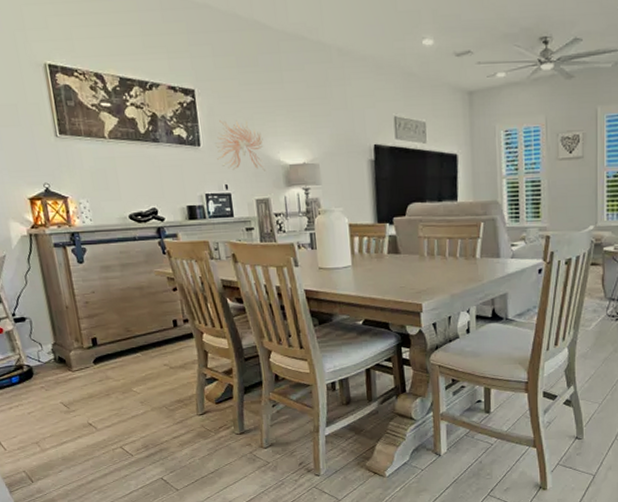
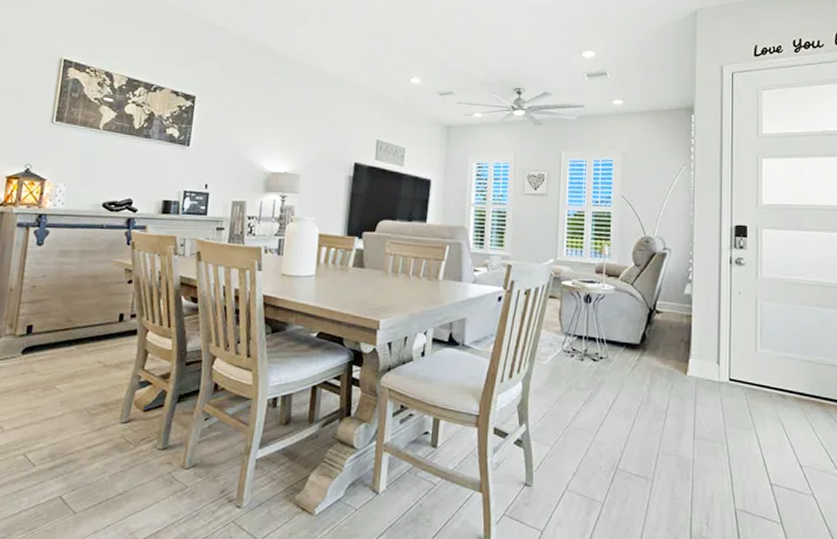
wall sculpture: present [215,119,265,171] -> none [203,124,251,176]

